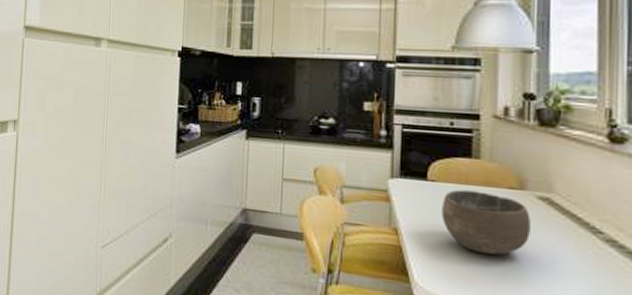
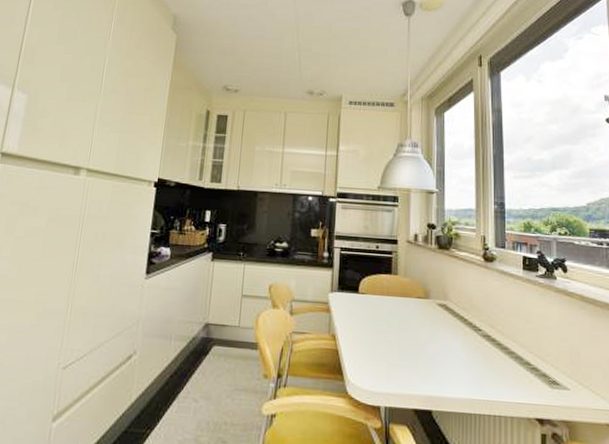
bowl: present [442,189,531,255] -> none [369,300,433,352]

